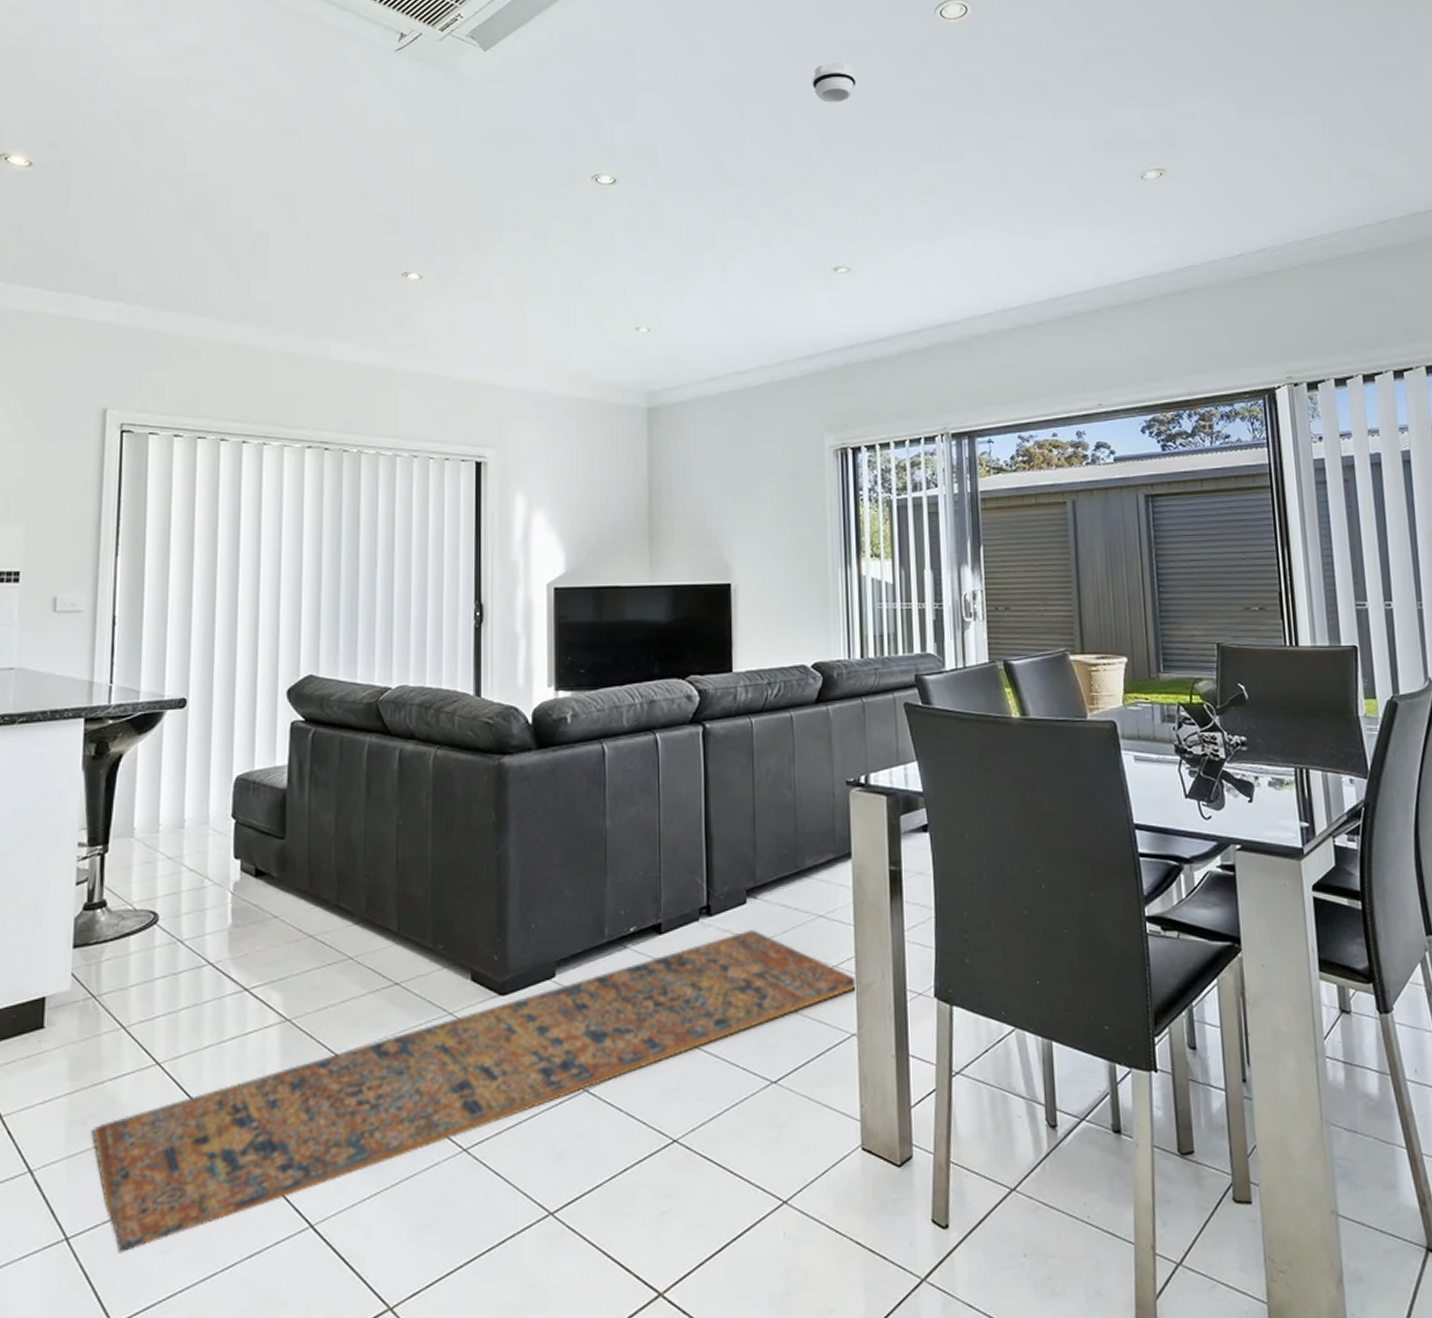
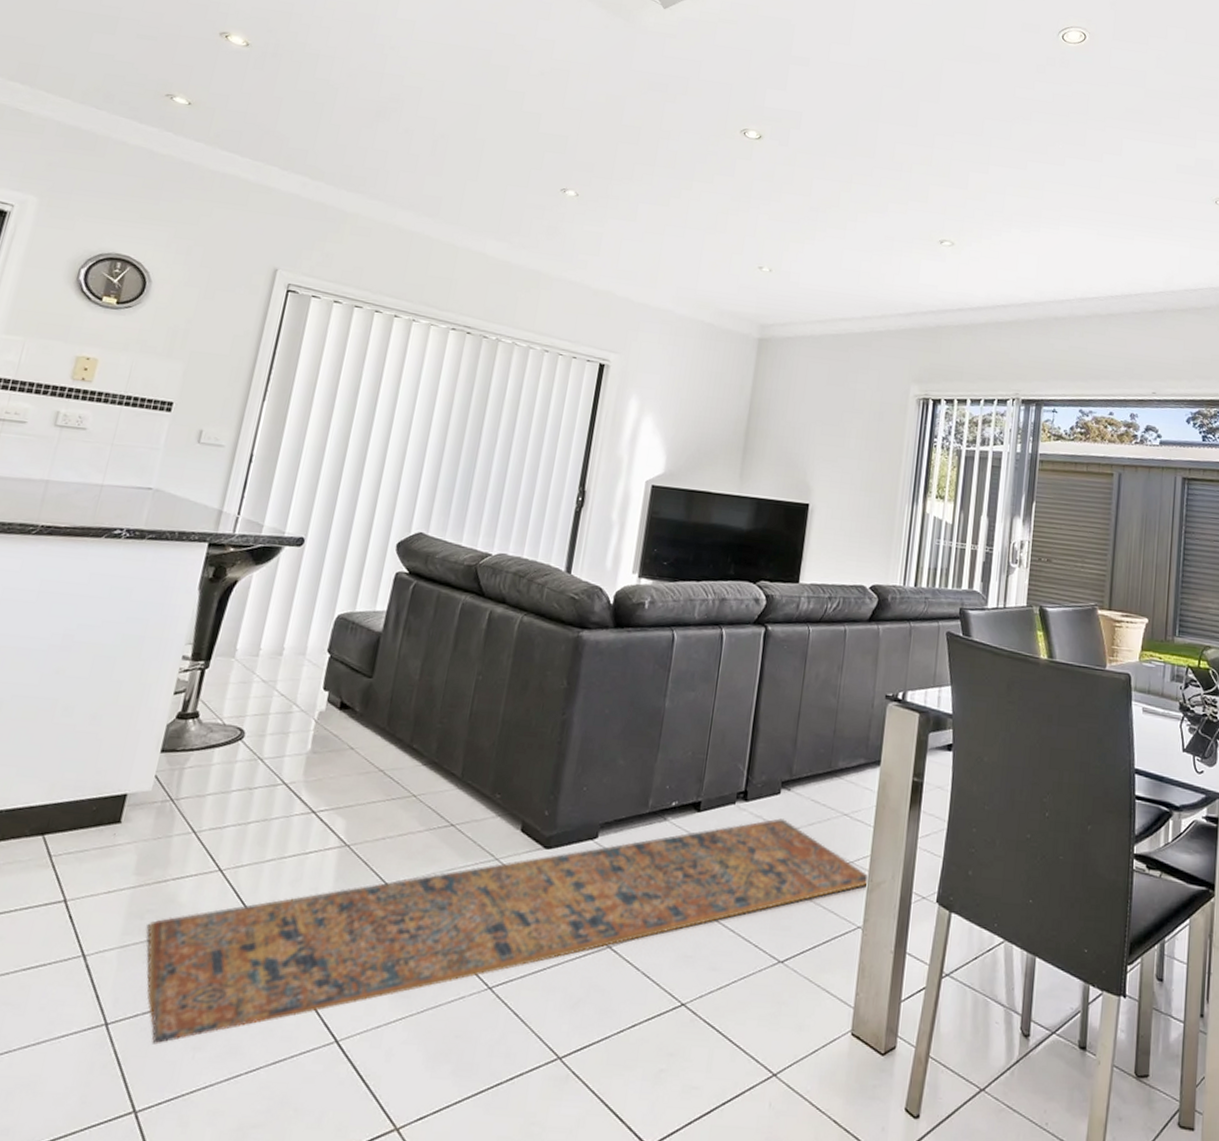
smoke detector: present [812,63,856,103] -> none [944,64,983,100]

